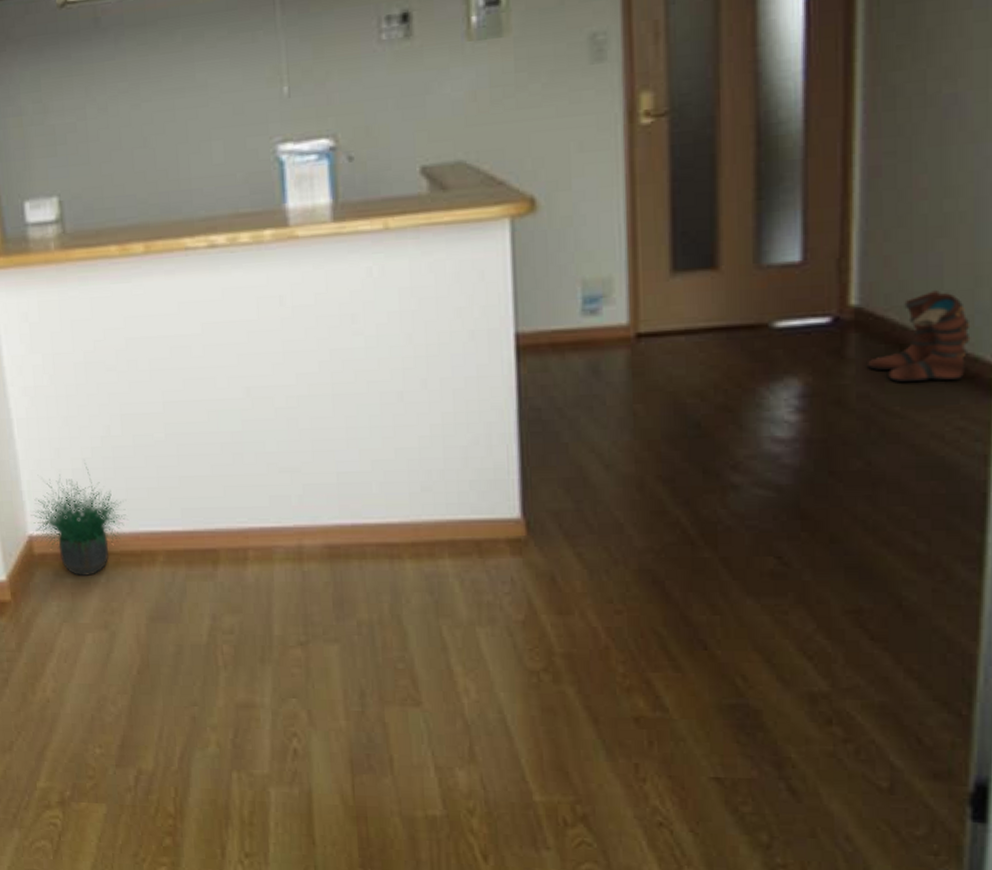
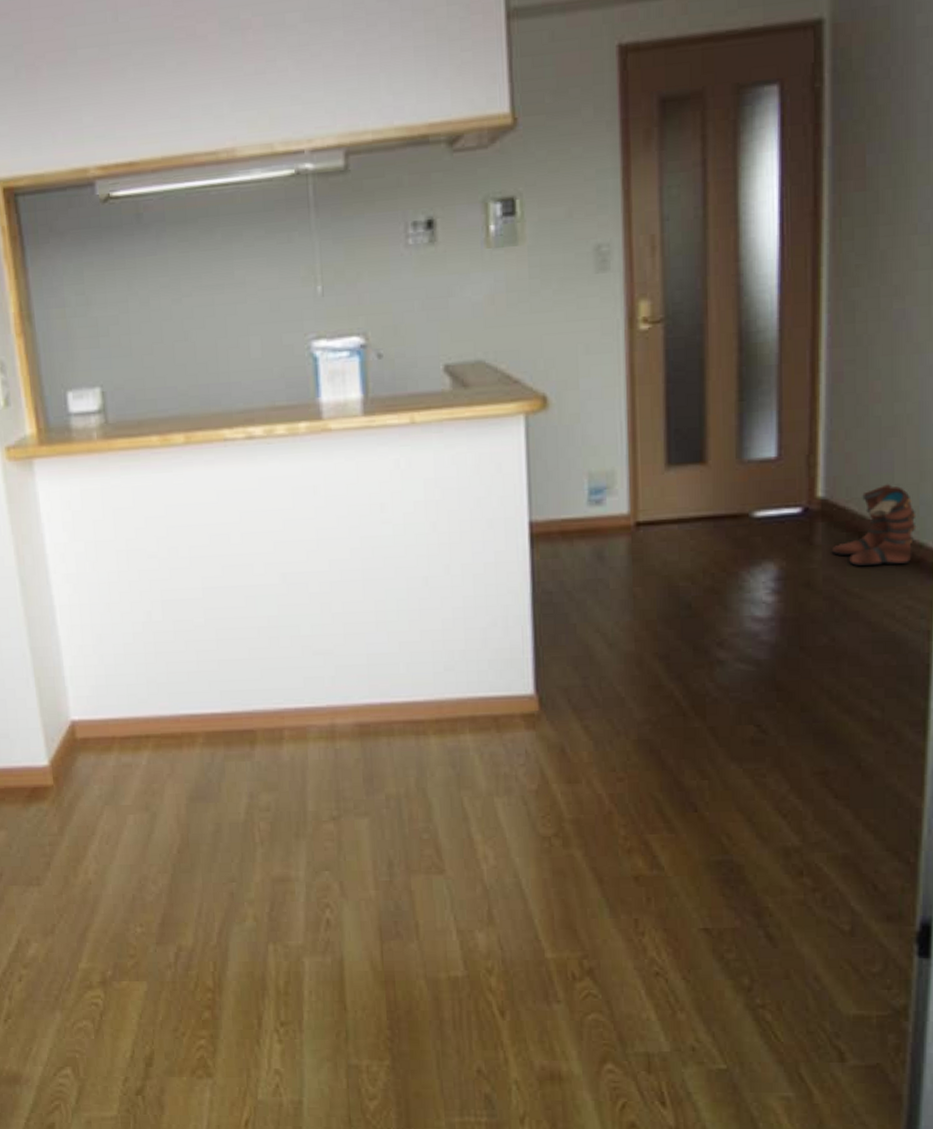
potted plant: present [28,463,126,576] -> none [71,648,167,759]

